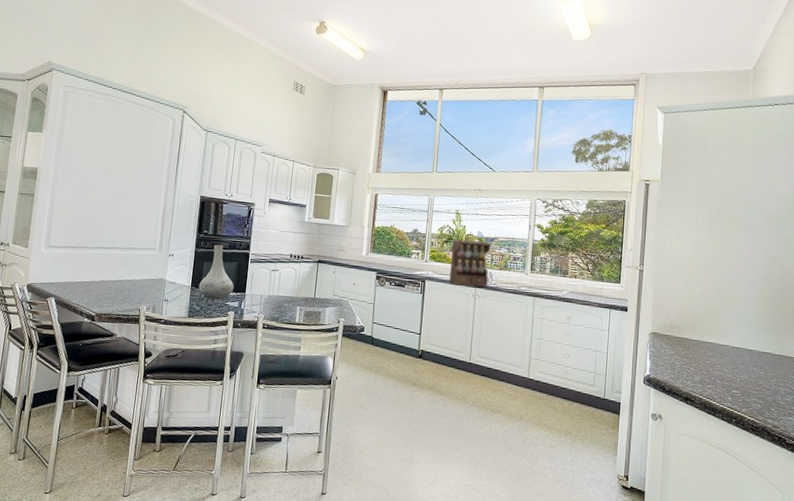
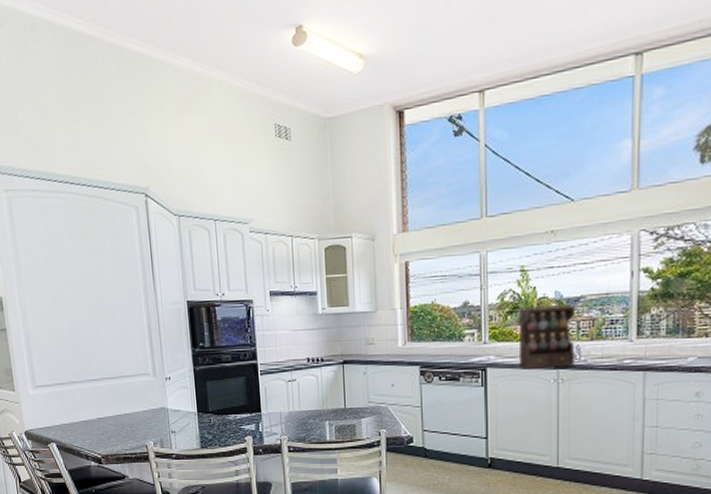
vase: present [198,245,234,300] -> none [206,358,247,424]

